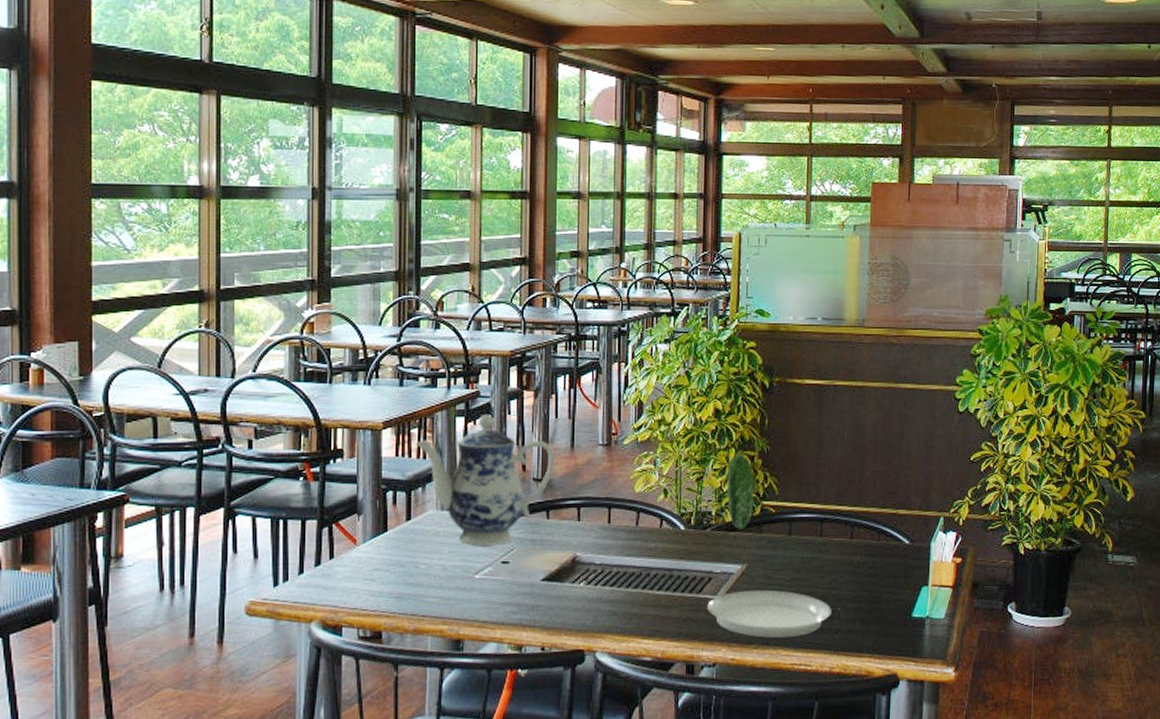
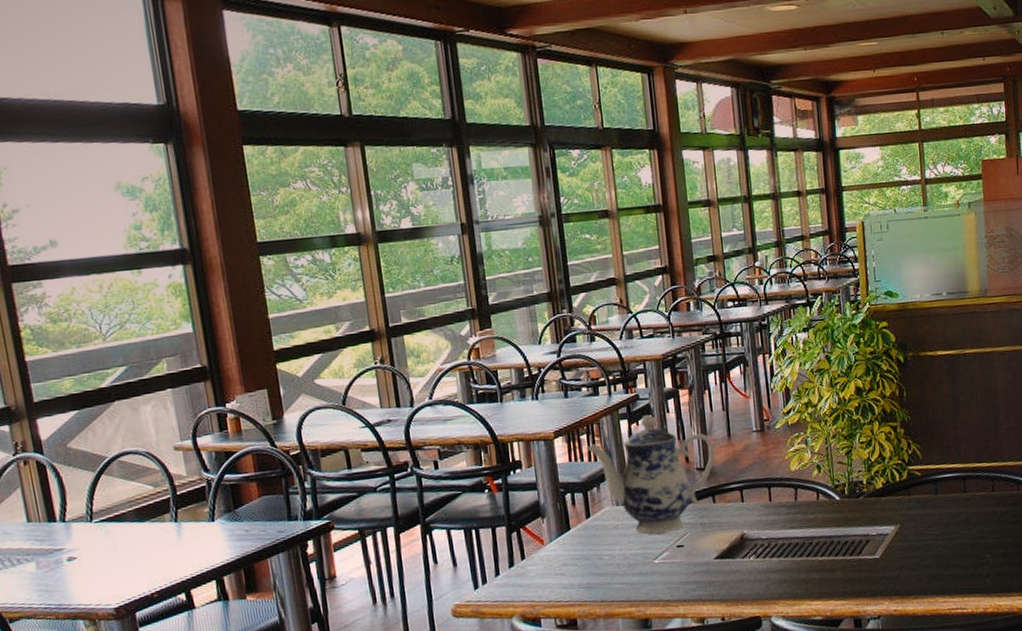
plate: present [707,453,831,638] -> none [867,425,981,589]

